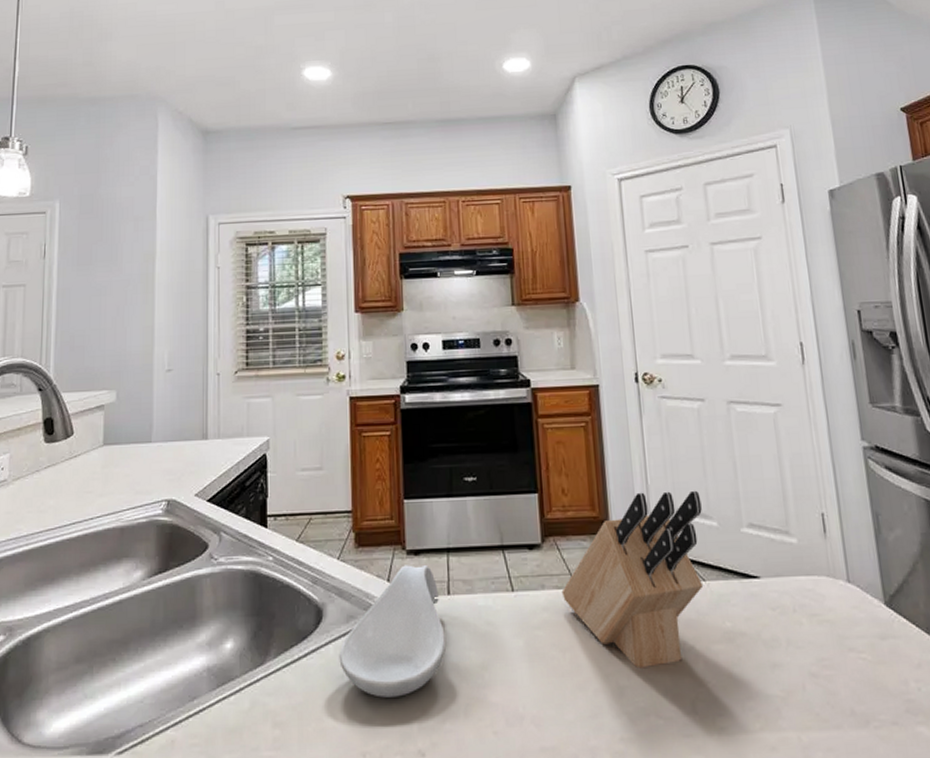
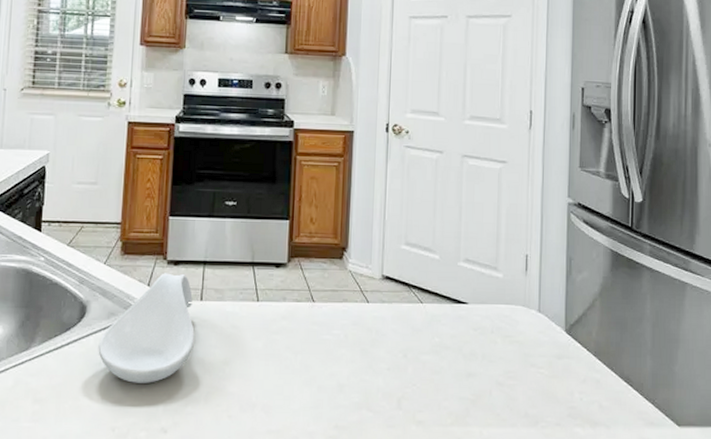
knife block: present [561,490,704,669] -> none [300,226,428,371]

